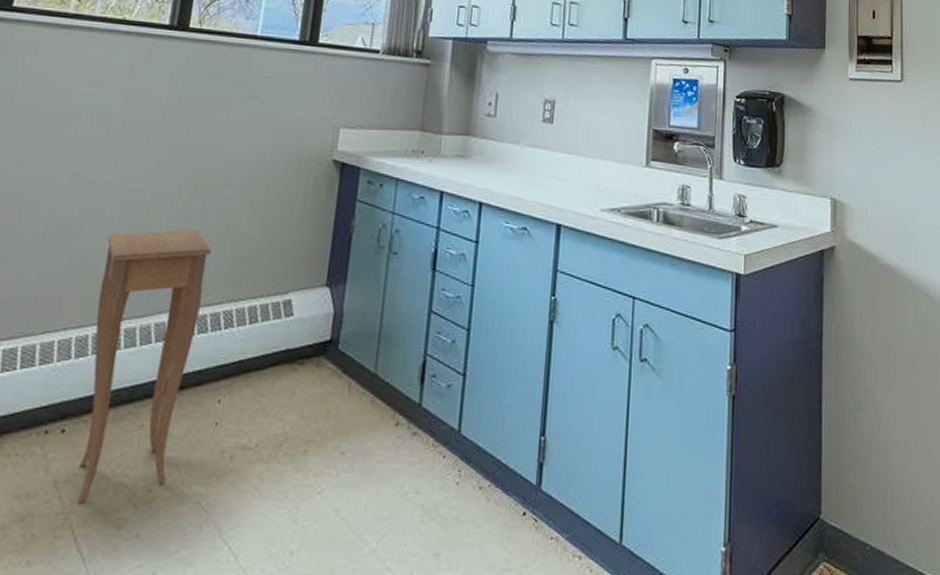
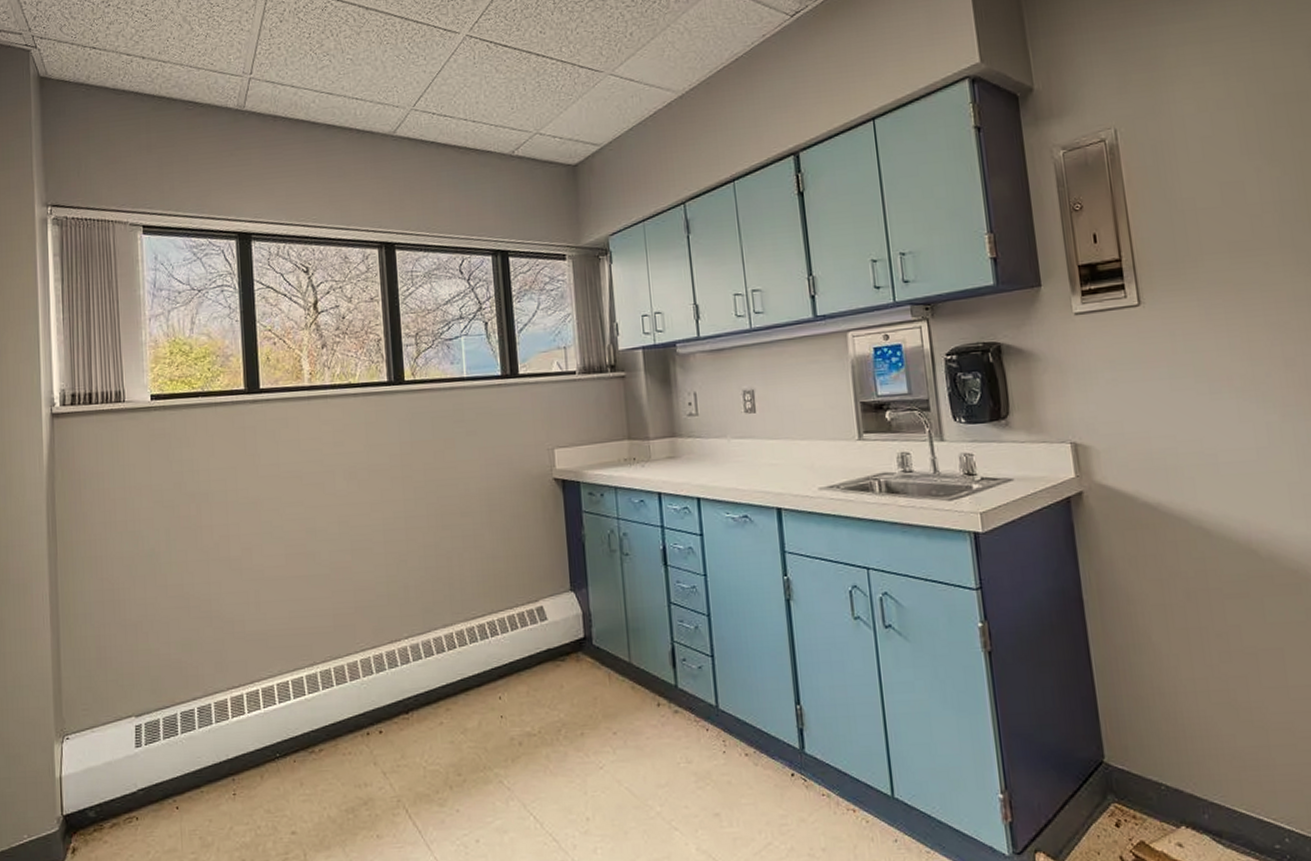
side table: present [76,230,212,504] -> none [378,556,471,788]

